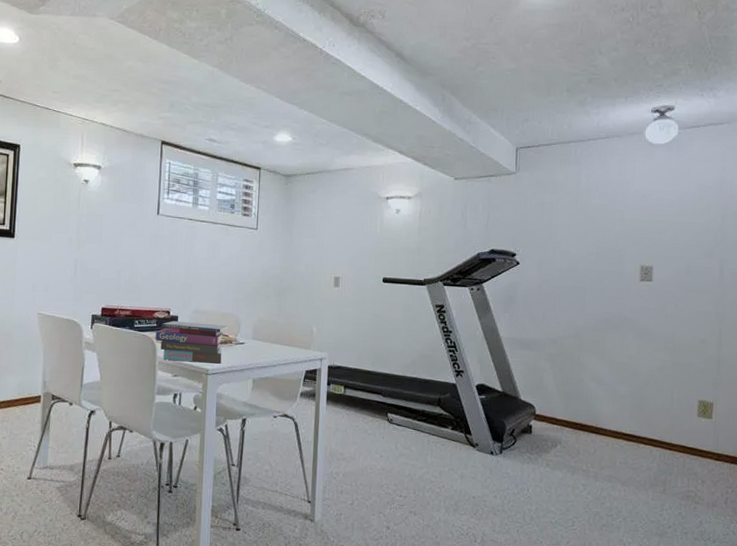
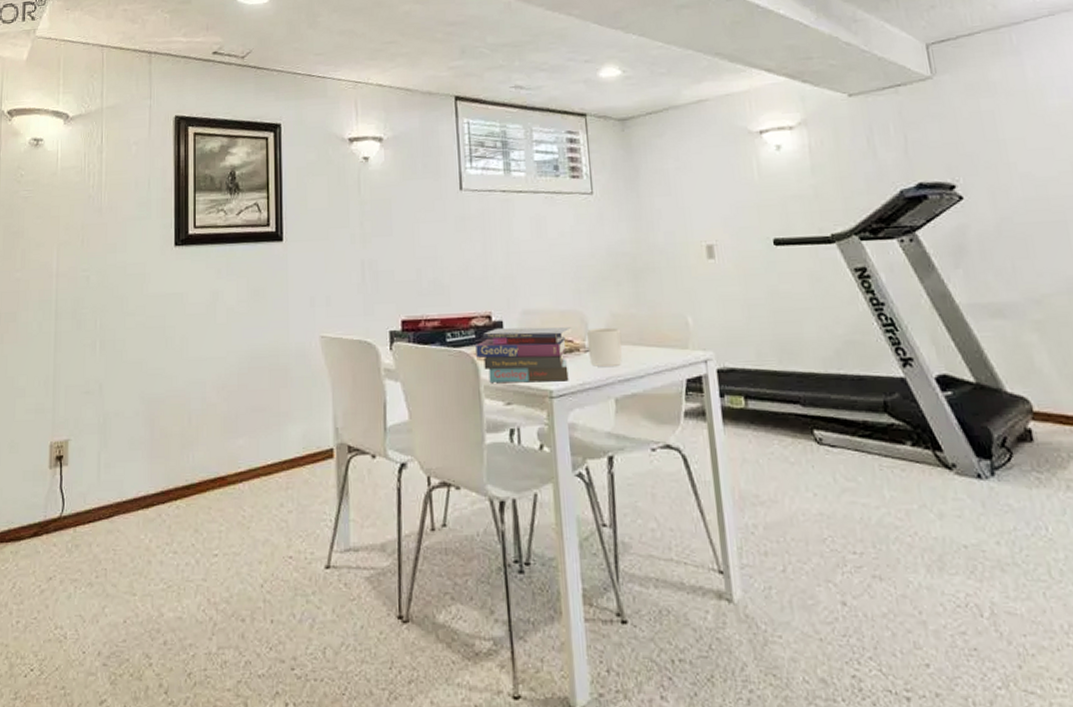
mug: none [238,328,264,357] -> present [587,327,623,368]

